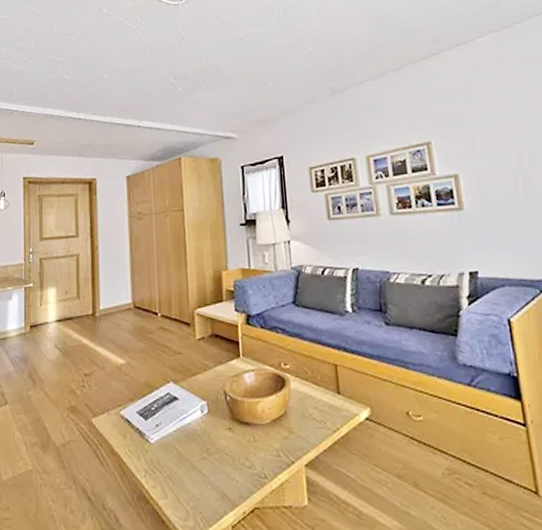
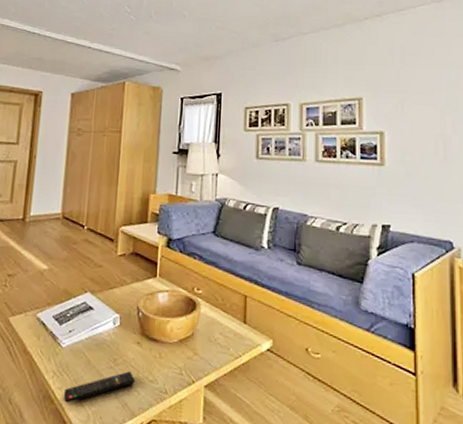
remote control: none [159,459,233,502] -> present [64,371,136,404]

